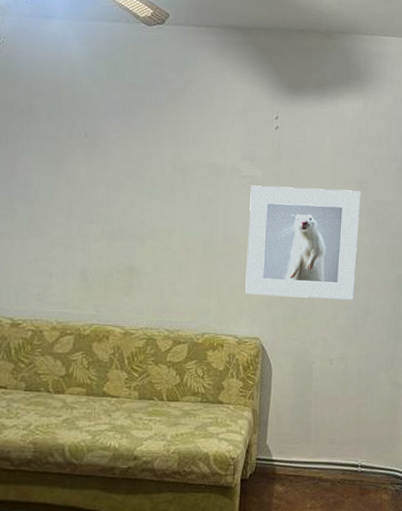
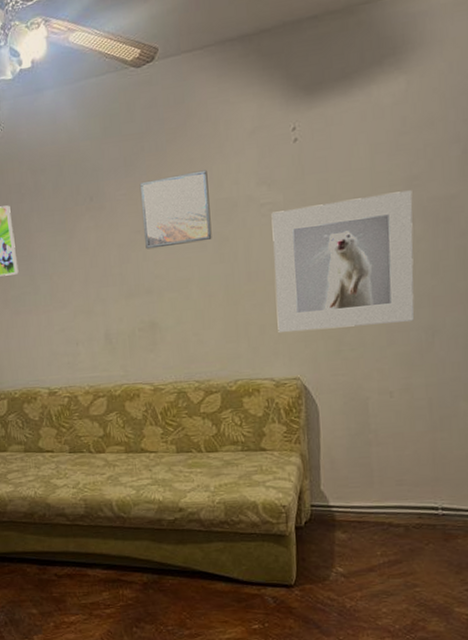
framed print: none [134,131,200,199] -> present [139,170,212,250]

